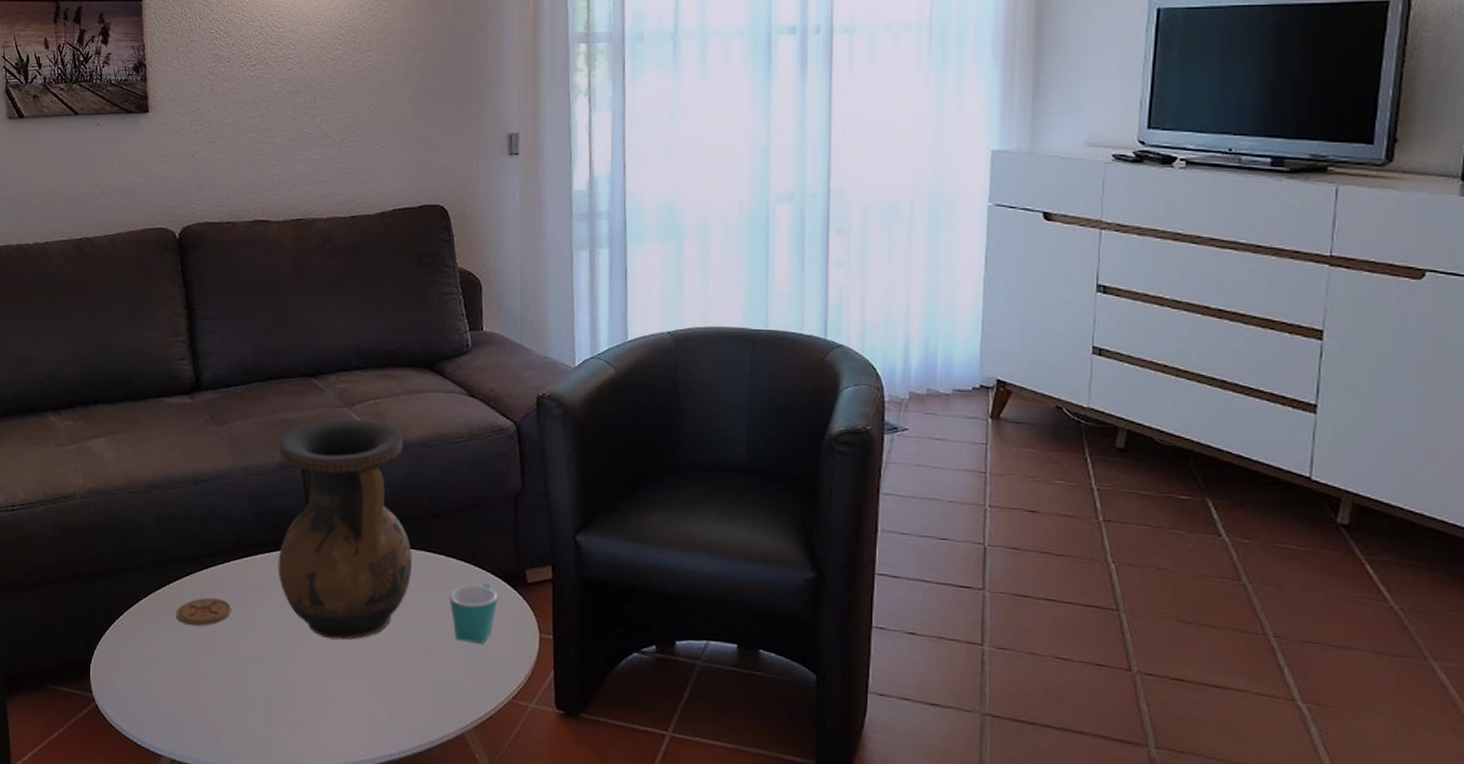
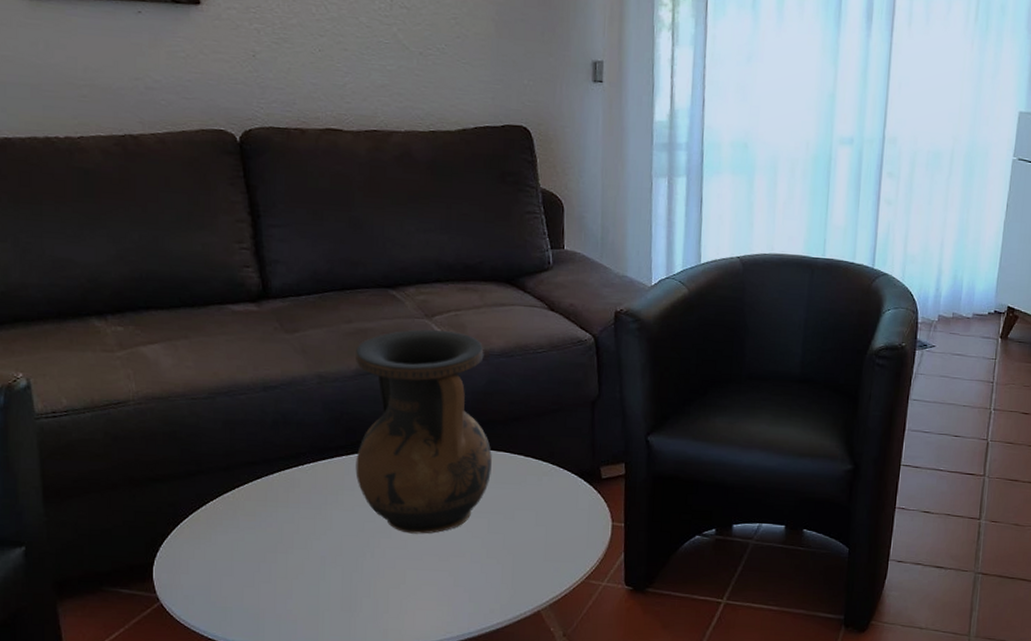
coaster: present [175,597,231,626] -> none [246,499,307,526]
mug: present [449,582,497,644] -> none [527,479,574,532]

